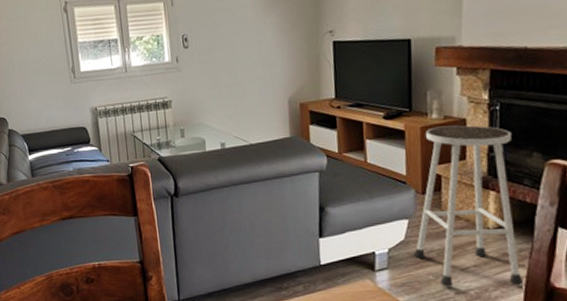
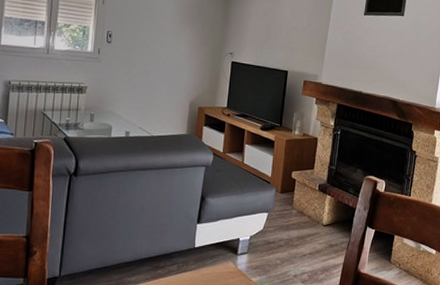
stool: present [413,125,524,287] -> none [268,141,345,271]

